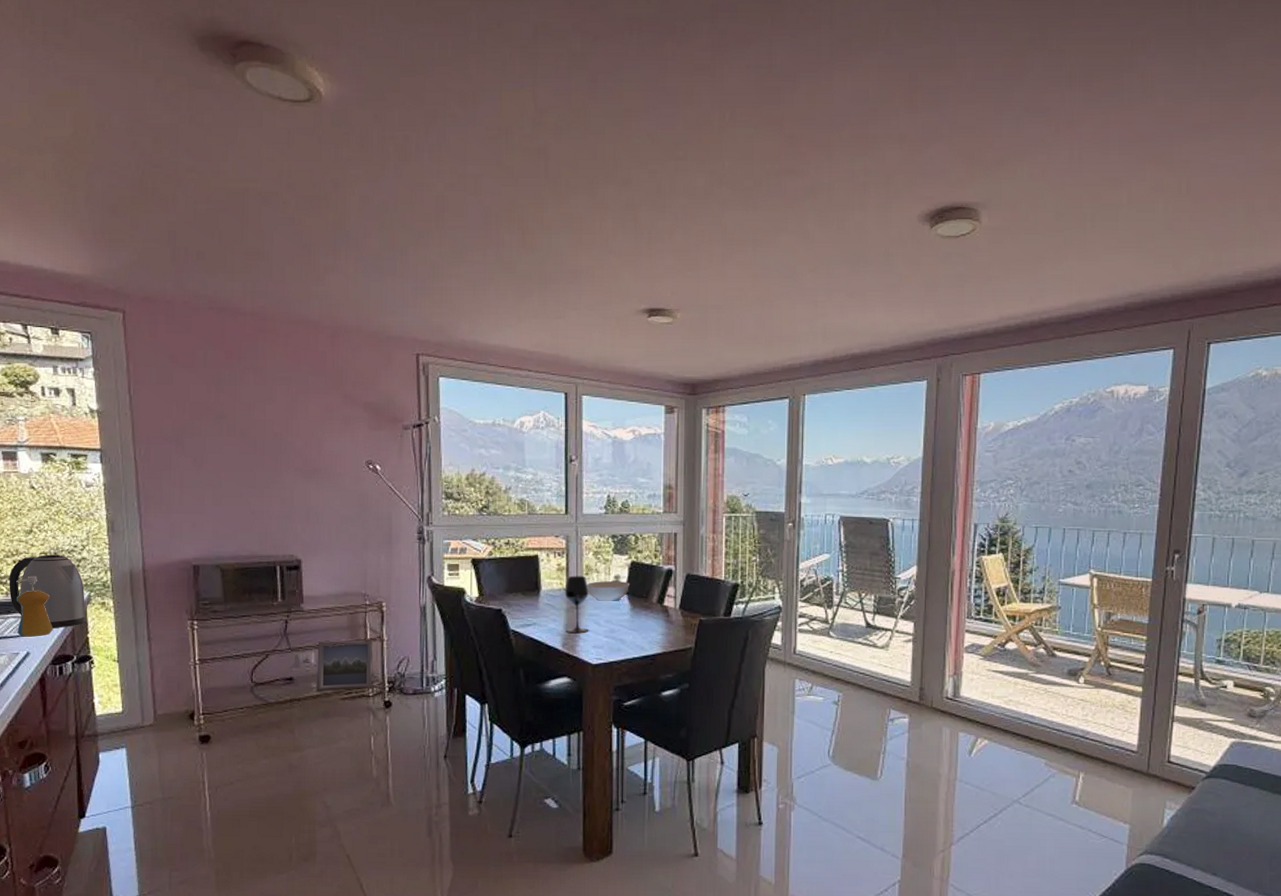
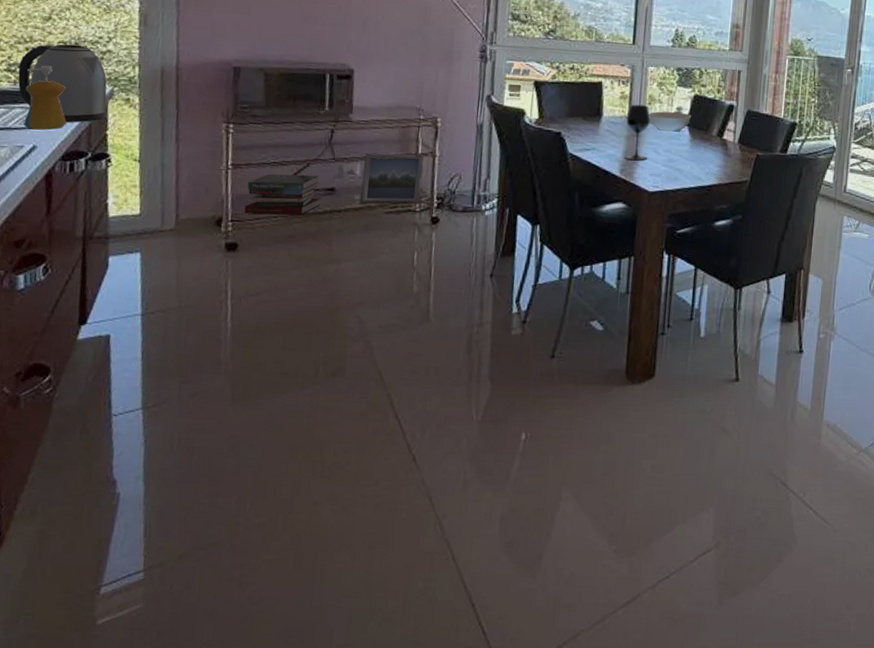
books: none [213,666,280,707] -> present [244,174,320,215]

